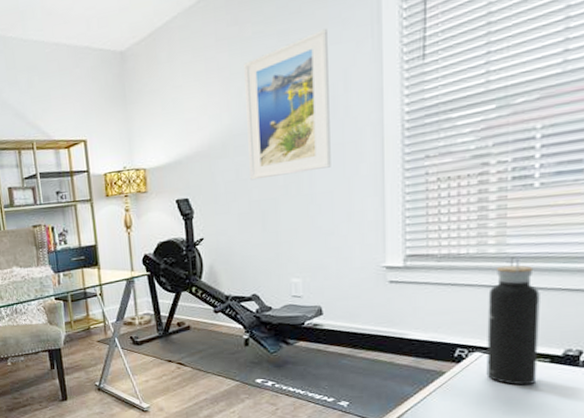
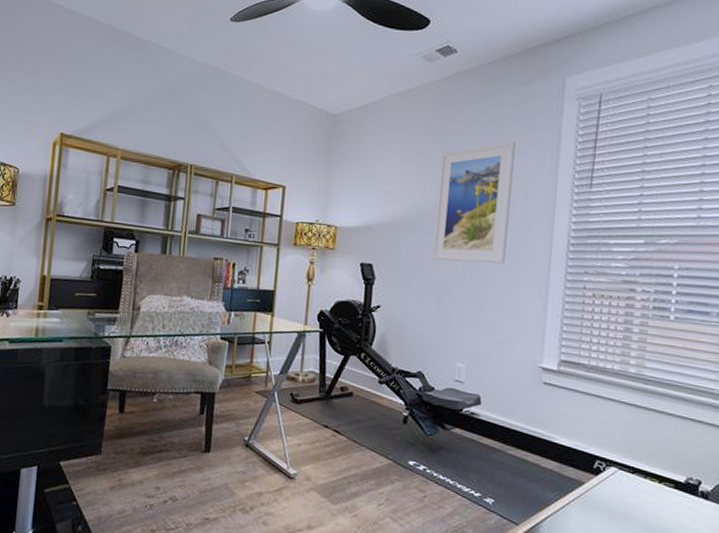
water bottle: present [486,254,540,386] -> none [620,378,670,508]

